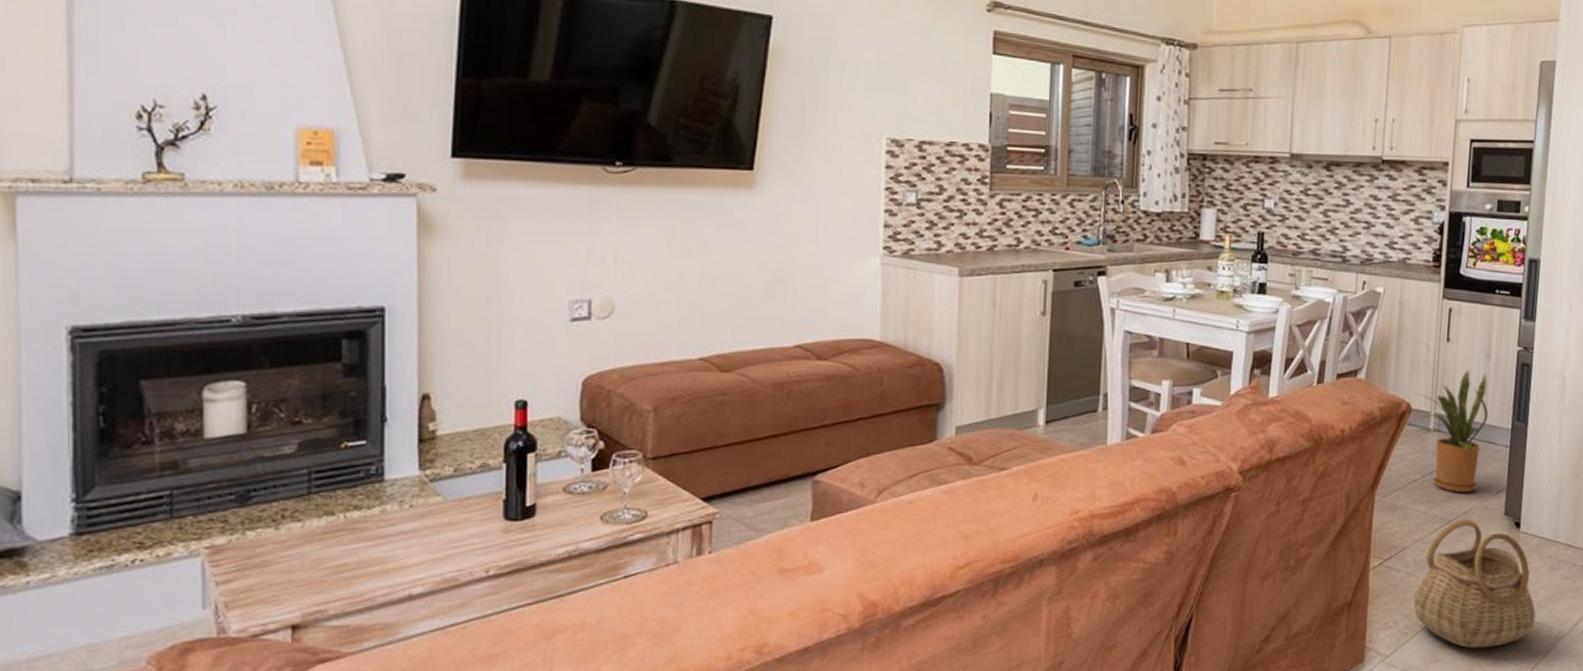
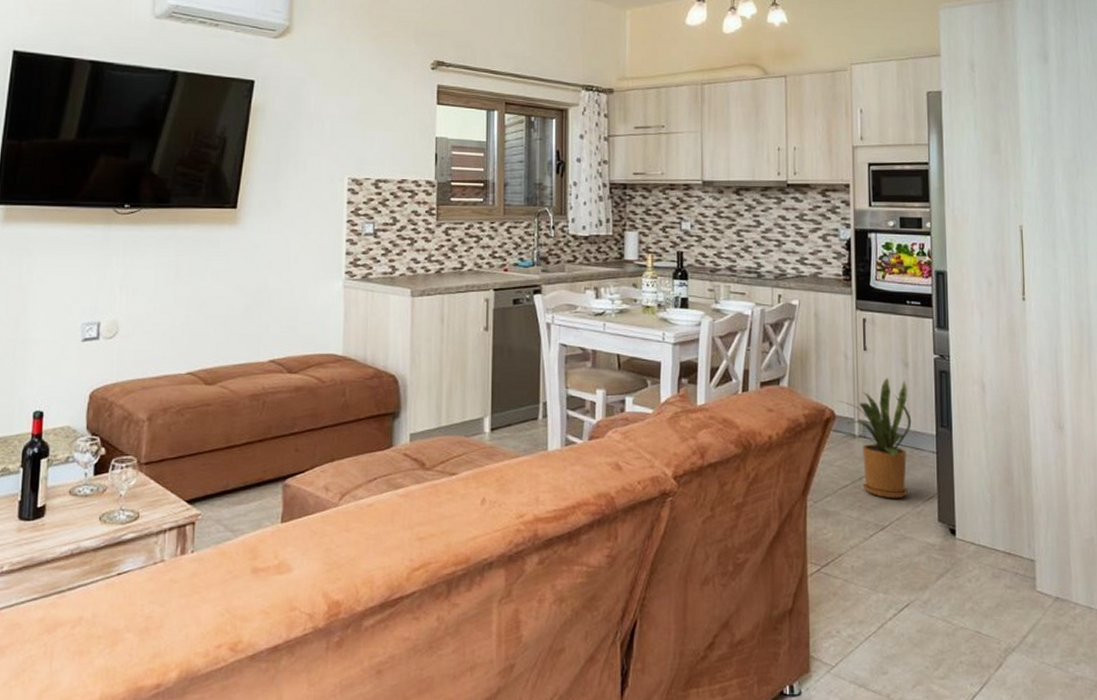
basket: present [1413,519,1536,649] -> none [854,526,982,661]

